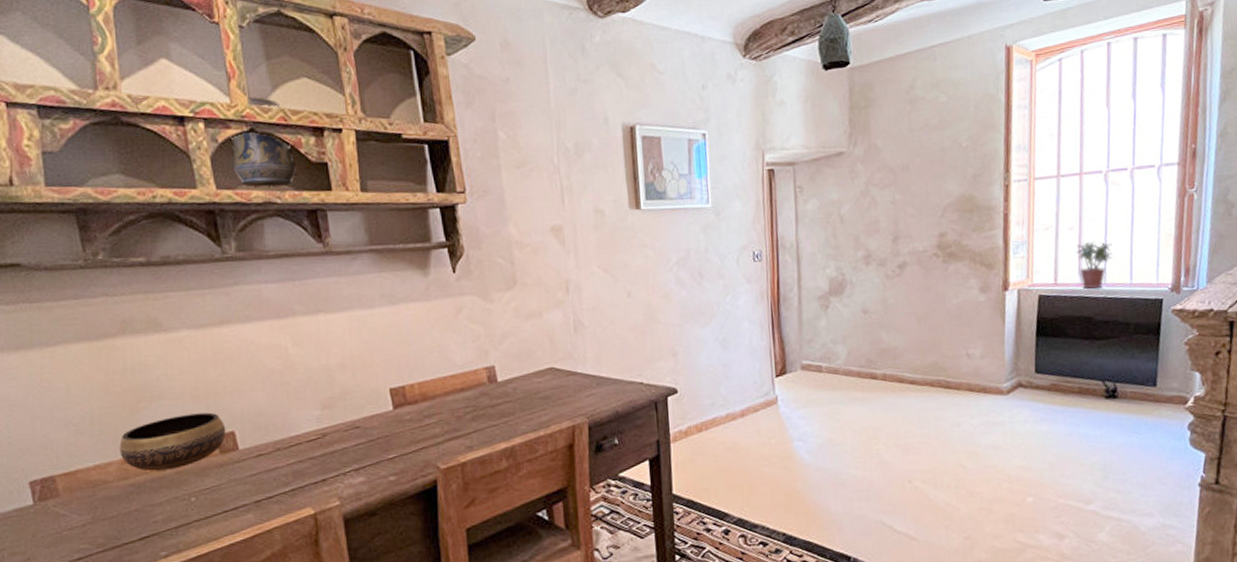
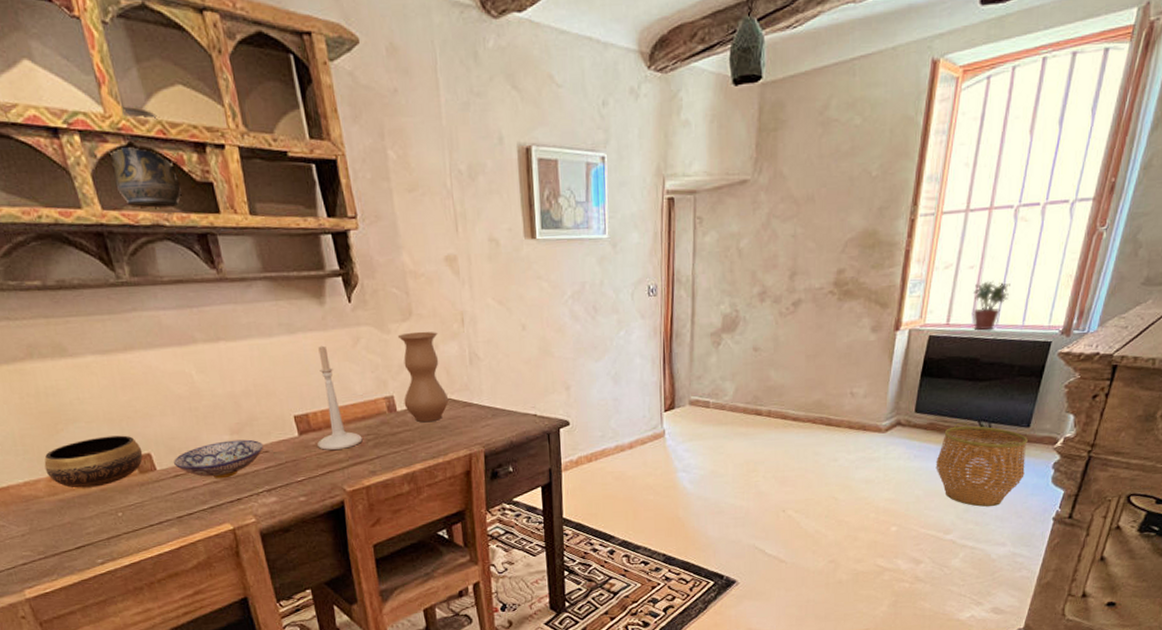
bowl: none [257,414,355,458] -> present [173,439,263,479]
candlestick: none [413,316,460,425] -> present [318,345,363,450]
vase: none [501,299,552,393] -> present [397,331,449,423]
basket: none [1064,382,1160,473] -> present [935,422,1028,507]

